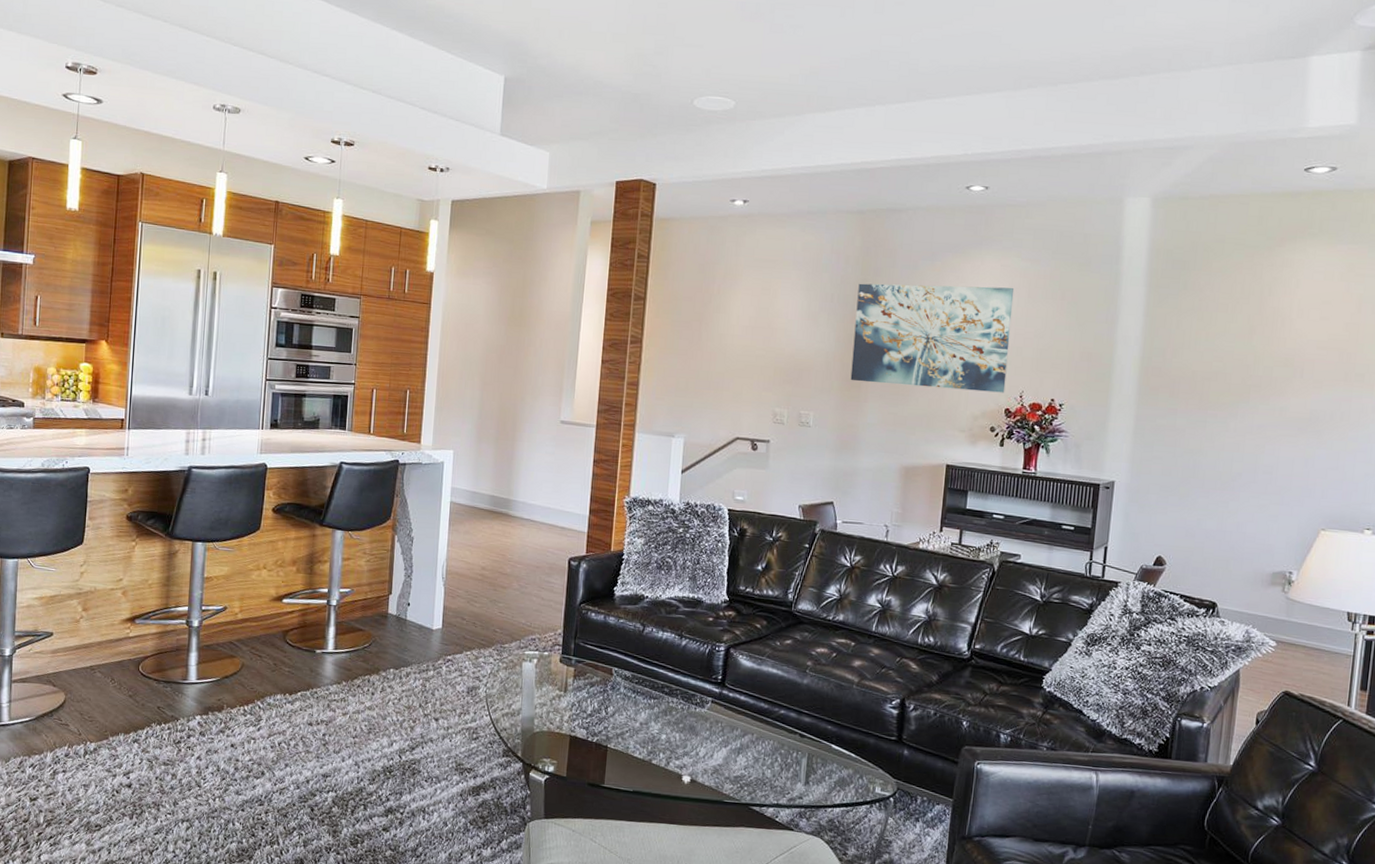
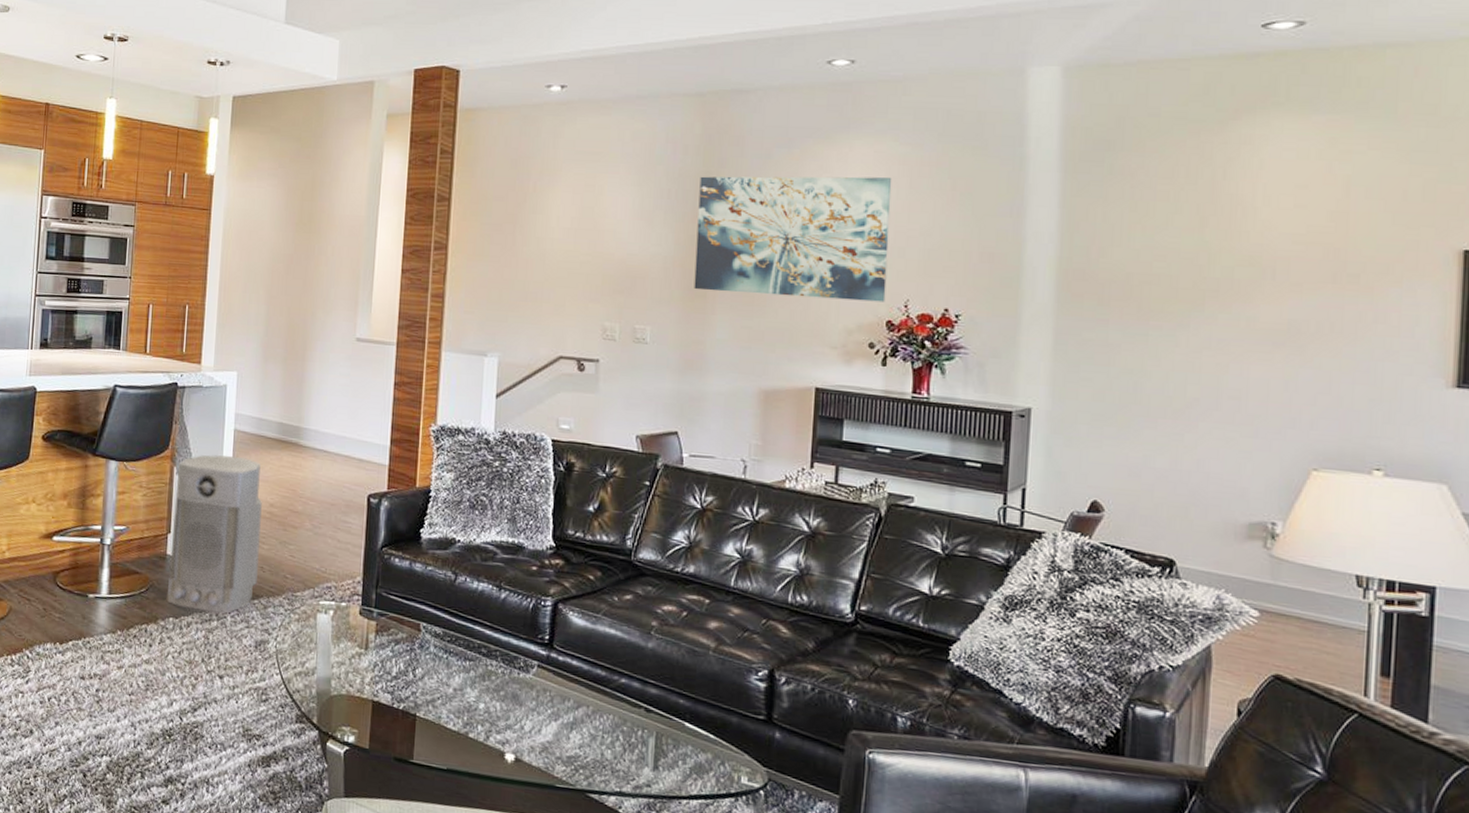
air purifier: none [387,524,475,664] -> present [166,454,262,614]

